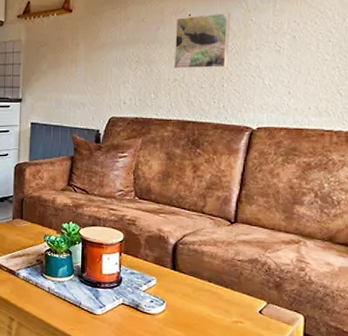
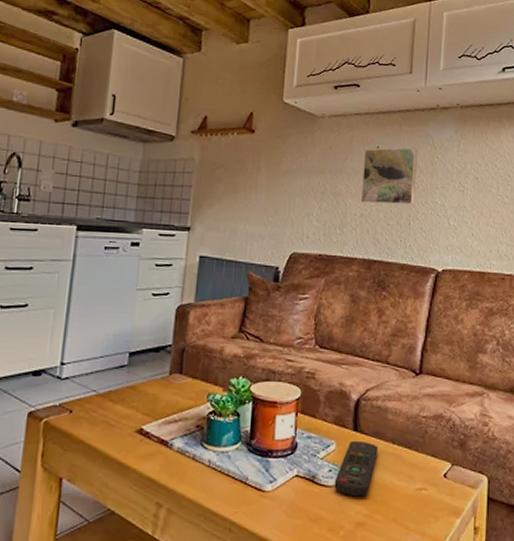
remote control: none [155,277,196,325] -> present [334,440,379,497]

